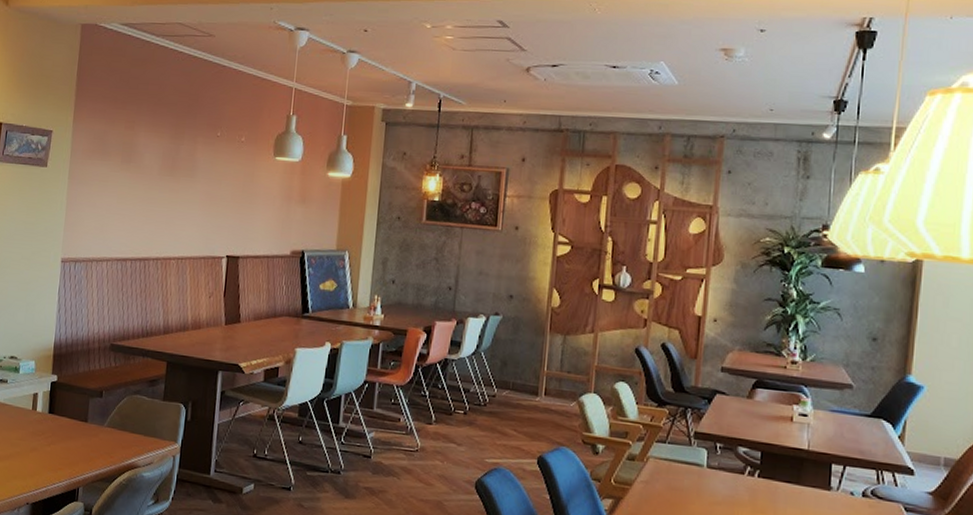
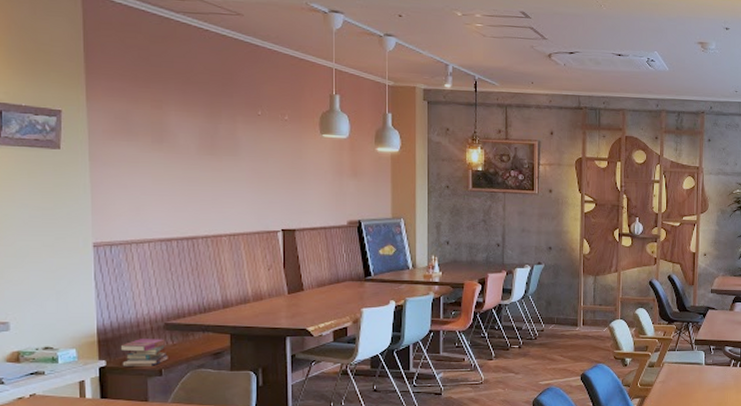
books: none [70,357,110,387] -> present [120,339,168,367]

